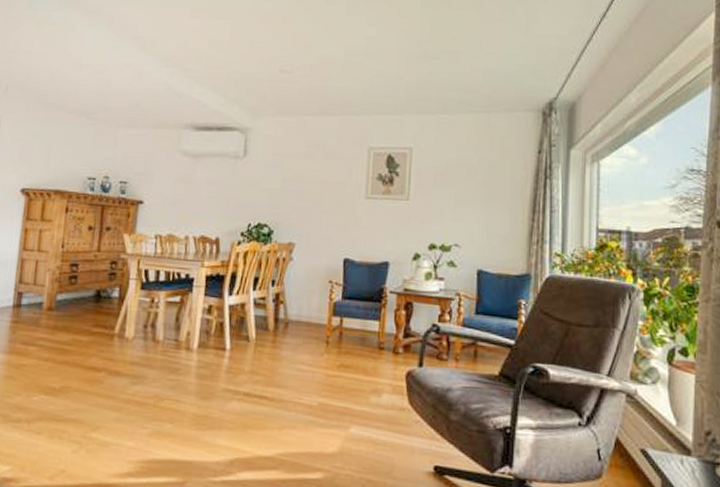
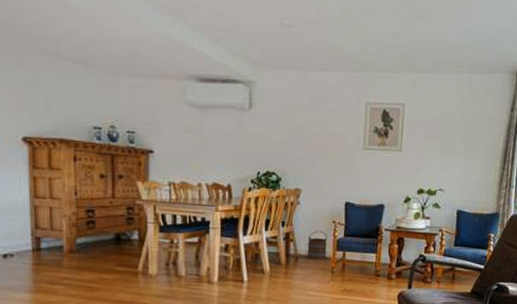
bucket: none [298,291,322,327] -> present [307,230,327,260]

